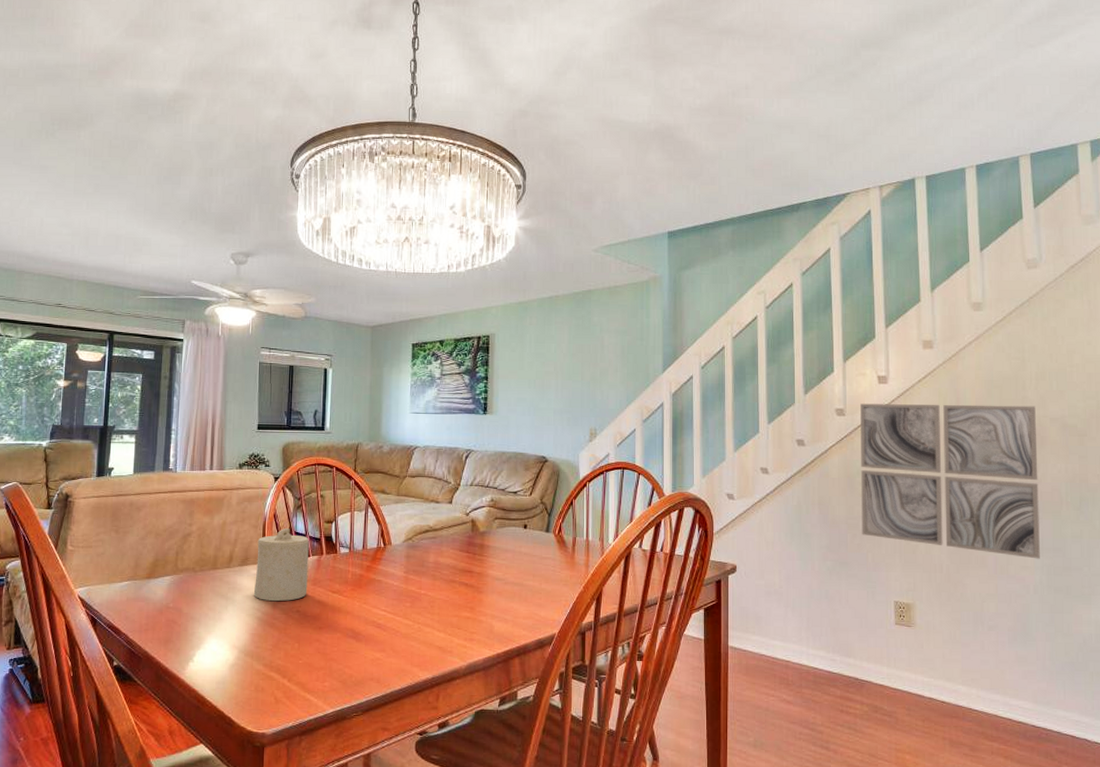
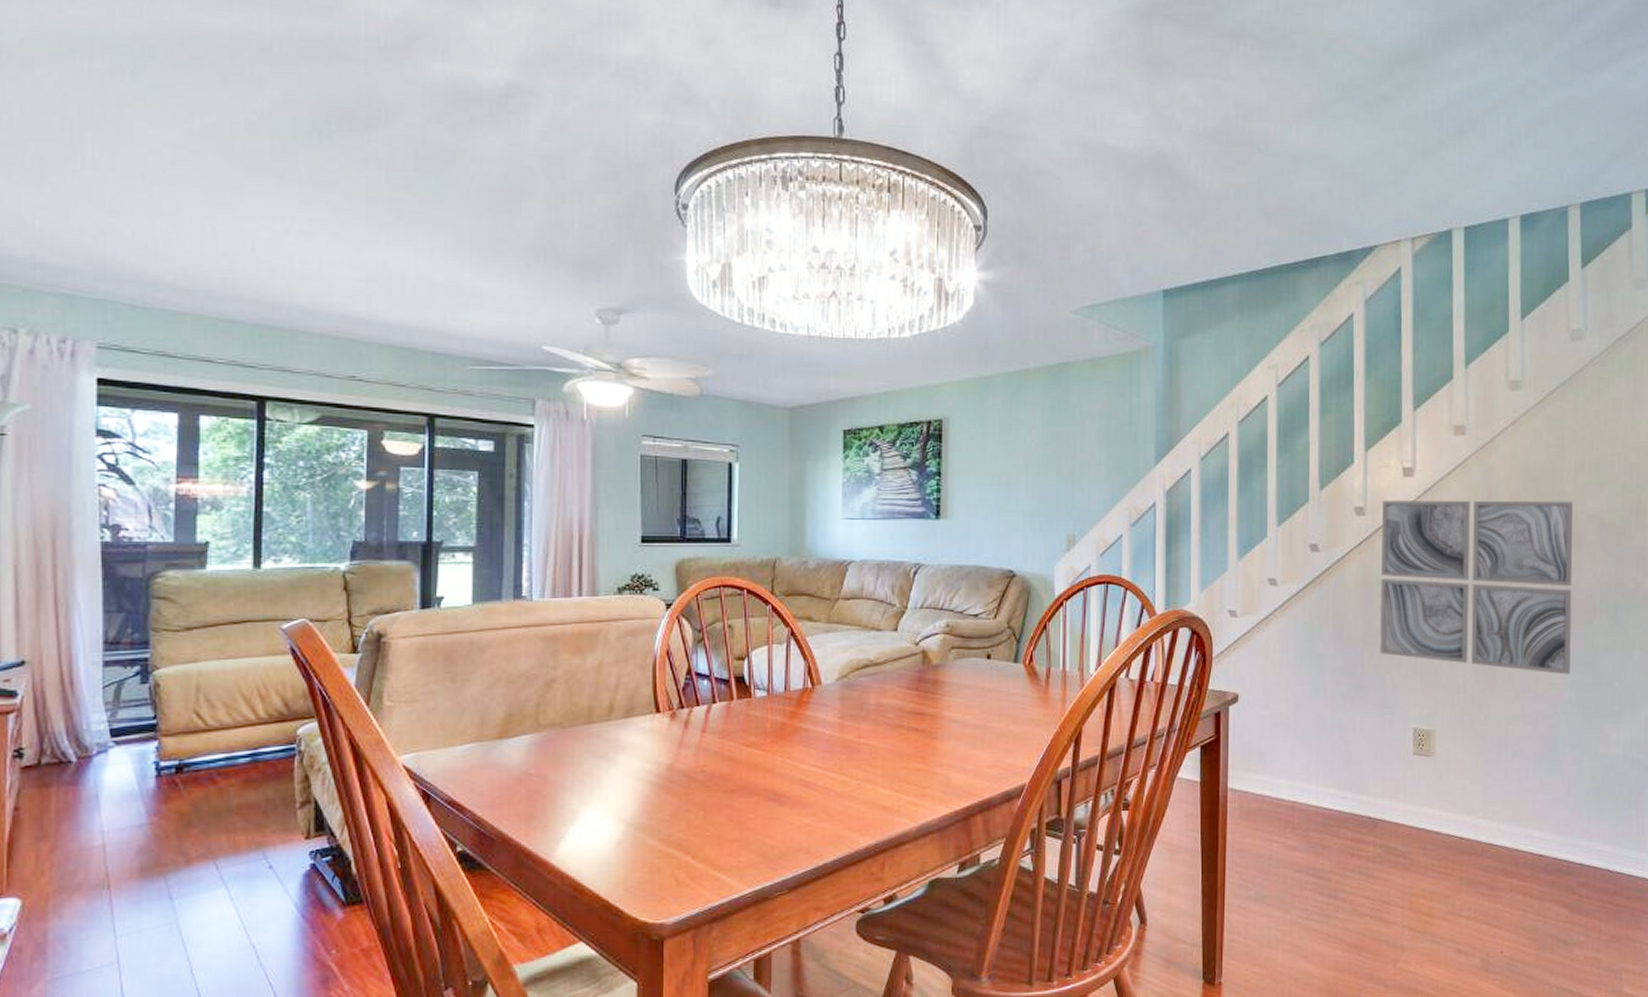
candle: present [253,527,309,601] -> none [643,667,714,760]

